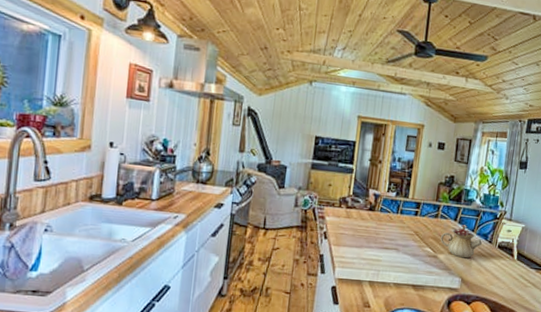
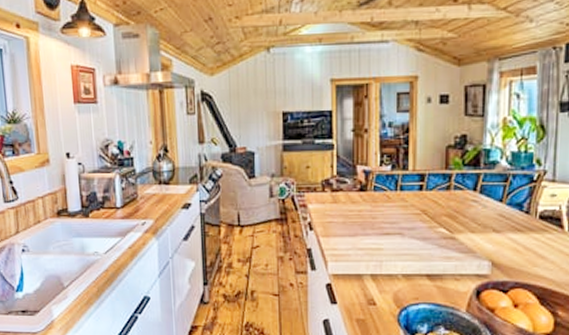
teapot: present [440,225,482,259] -> none [456,195,515,237]

